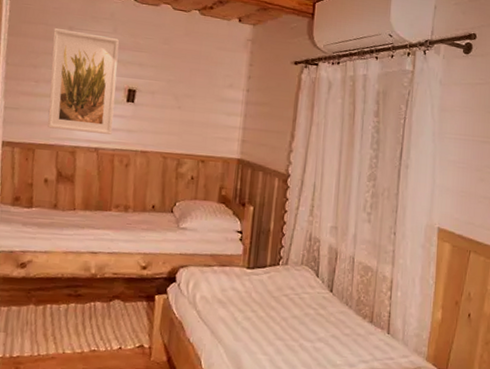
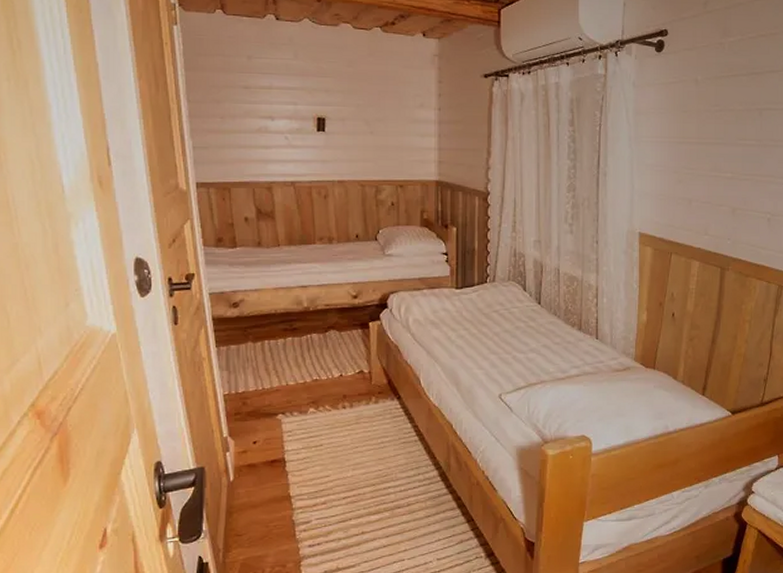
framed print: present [47,28,119,135] -> none [232,59,306,166]

